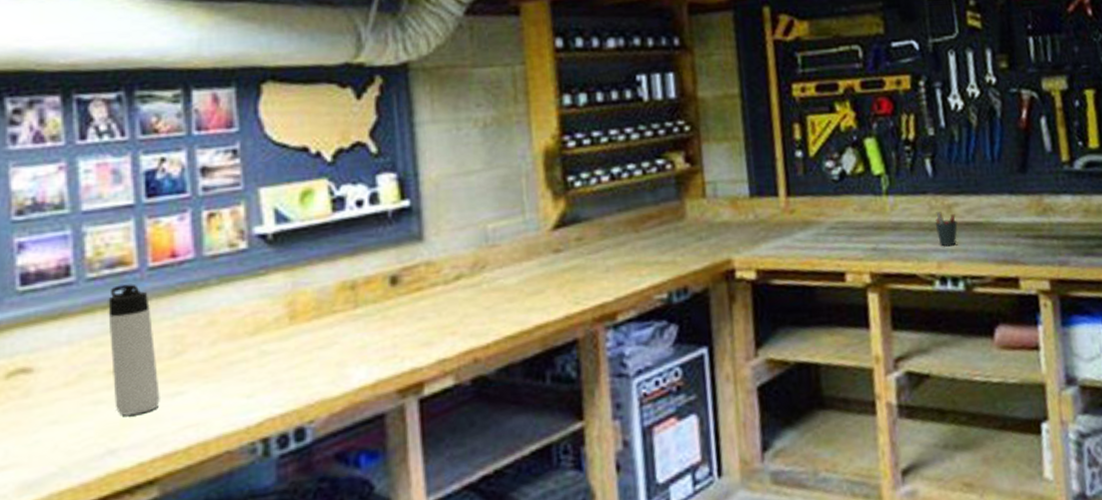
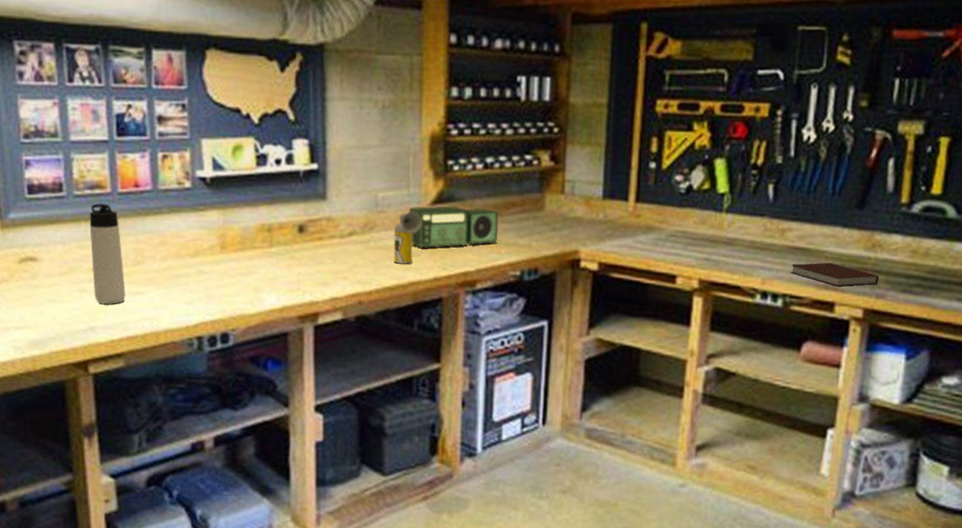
spray can: none [510,240,543,306] -> present [393,211,421,264]
radio: none [527,225,637,283] -> present [409,205,499,249]
pen holder: present [934,211,958,247] -> none [766,233,788,266]
notebook: none [965,234,1059,260] -> present [791,262,879,287]

